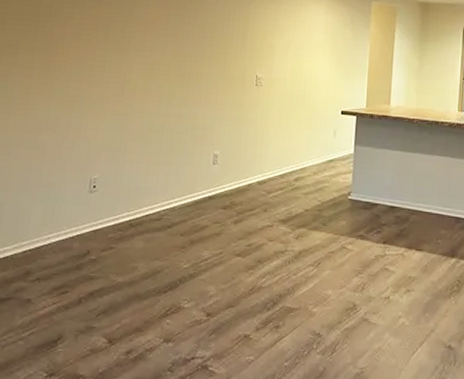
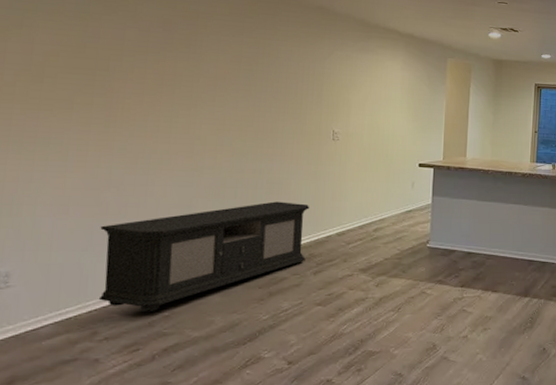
media console: none [32,147,232,254] -> present [98,201,310,311]

